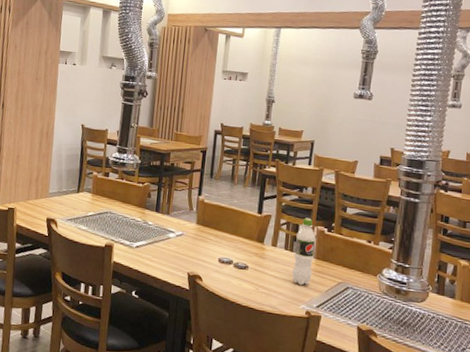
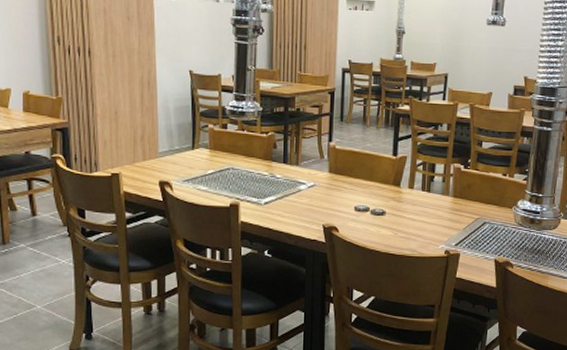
pop: present [292,218,316,286] -> none [430,156,453,226]

